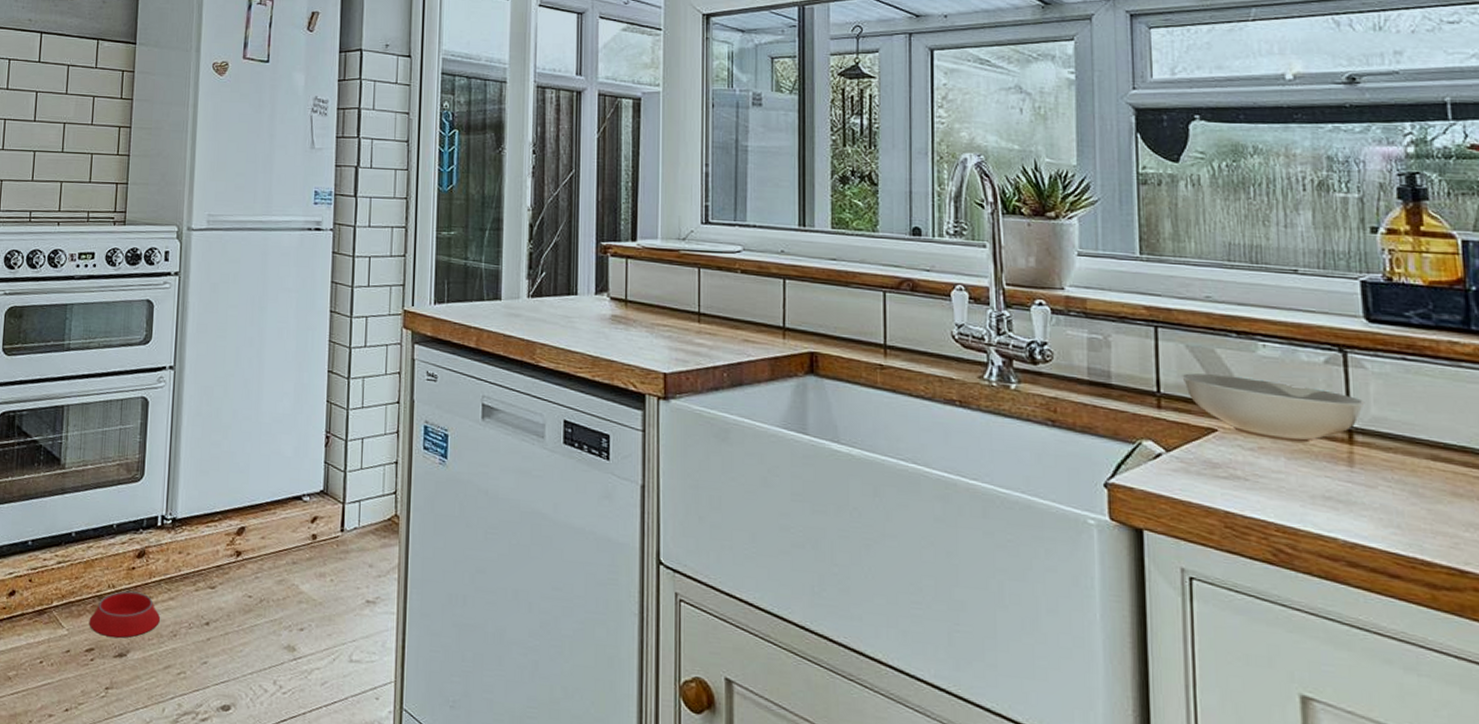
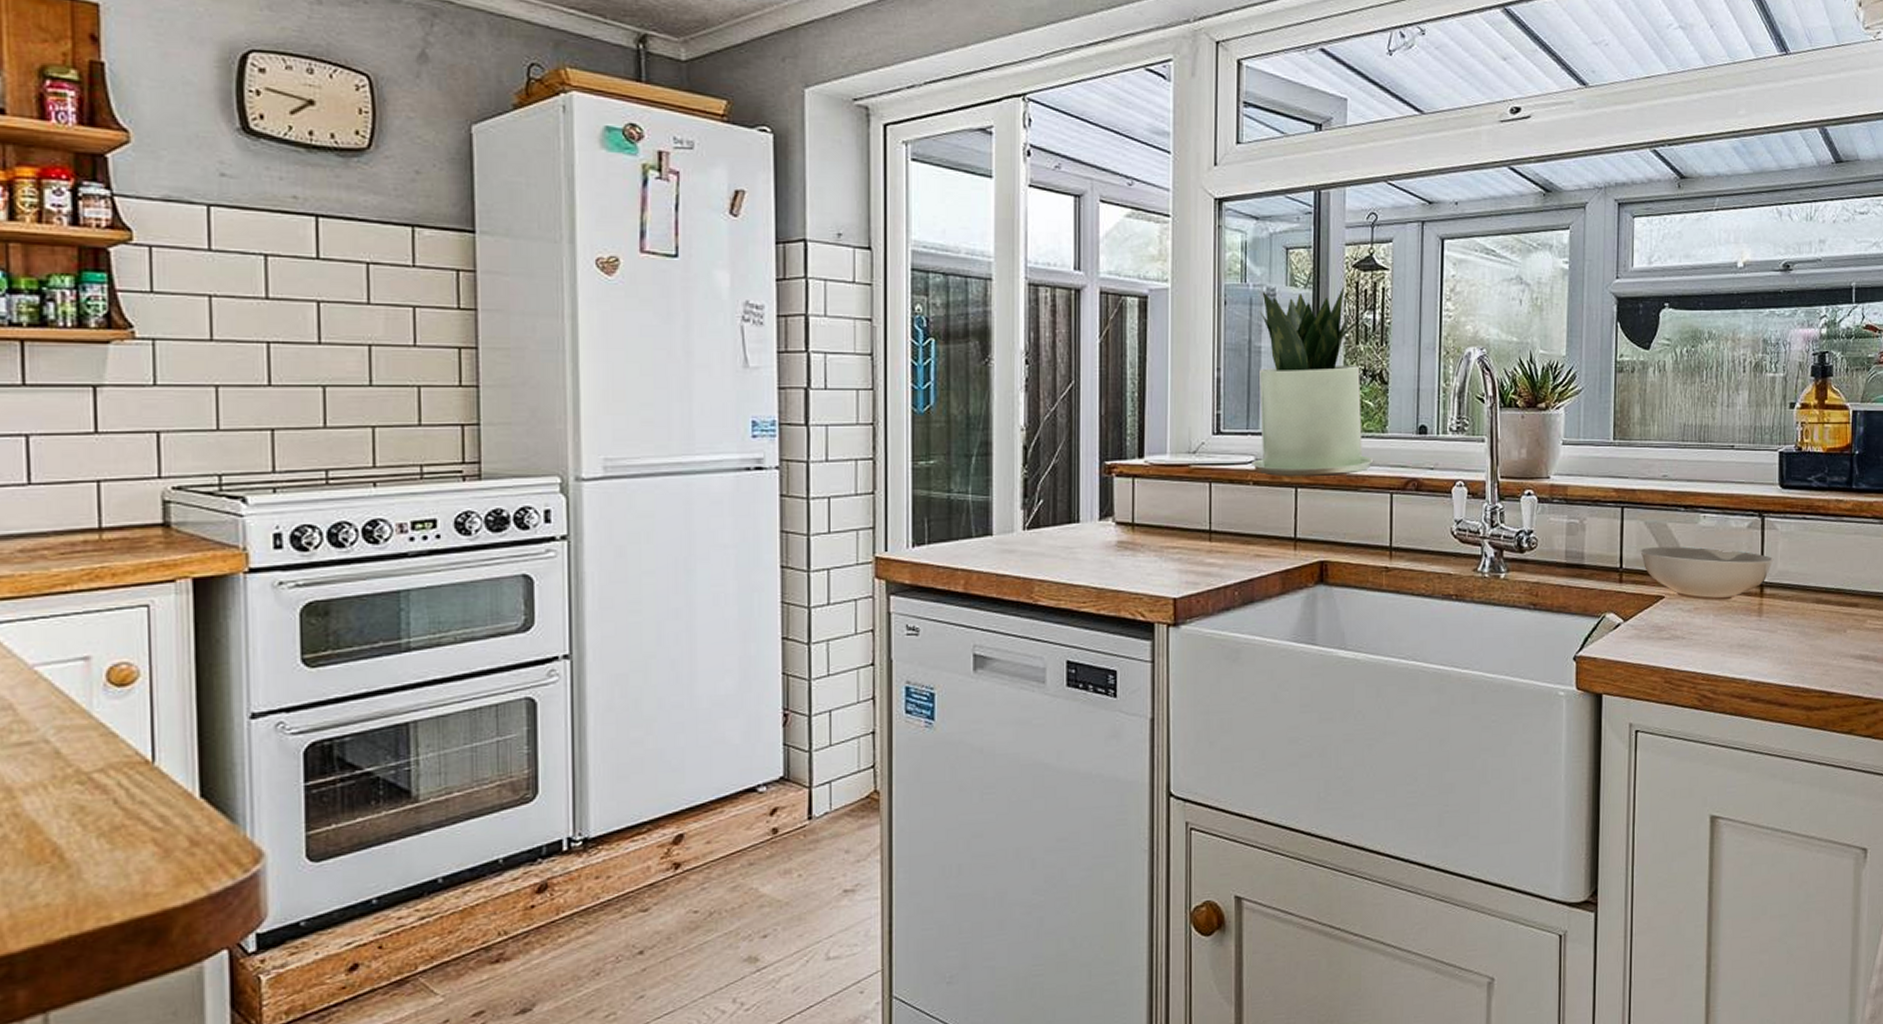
pet bowl: present [89,591,160,638] -> none [474,933,575,993]
planter: none [739,92,865,271] -> present [1252,286,1374,477]

